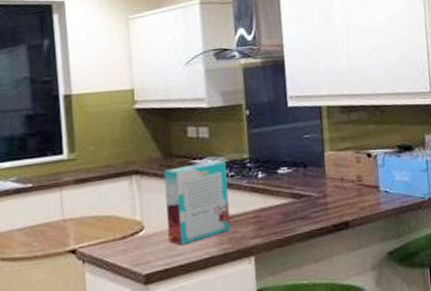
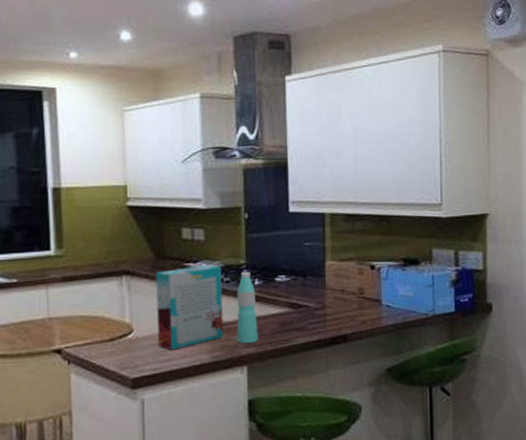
water bottle: none [242,165,264,235] -> present [236,271,258,344]

